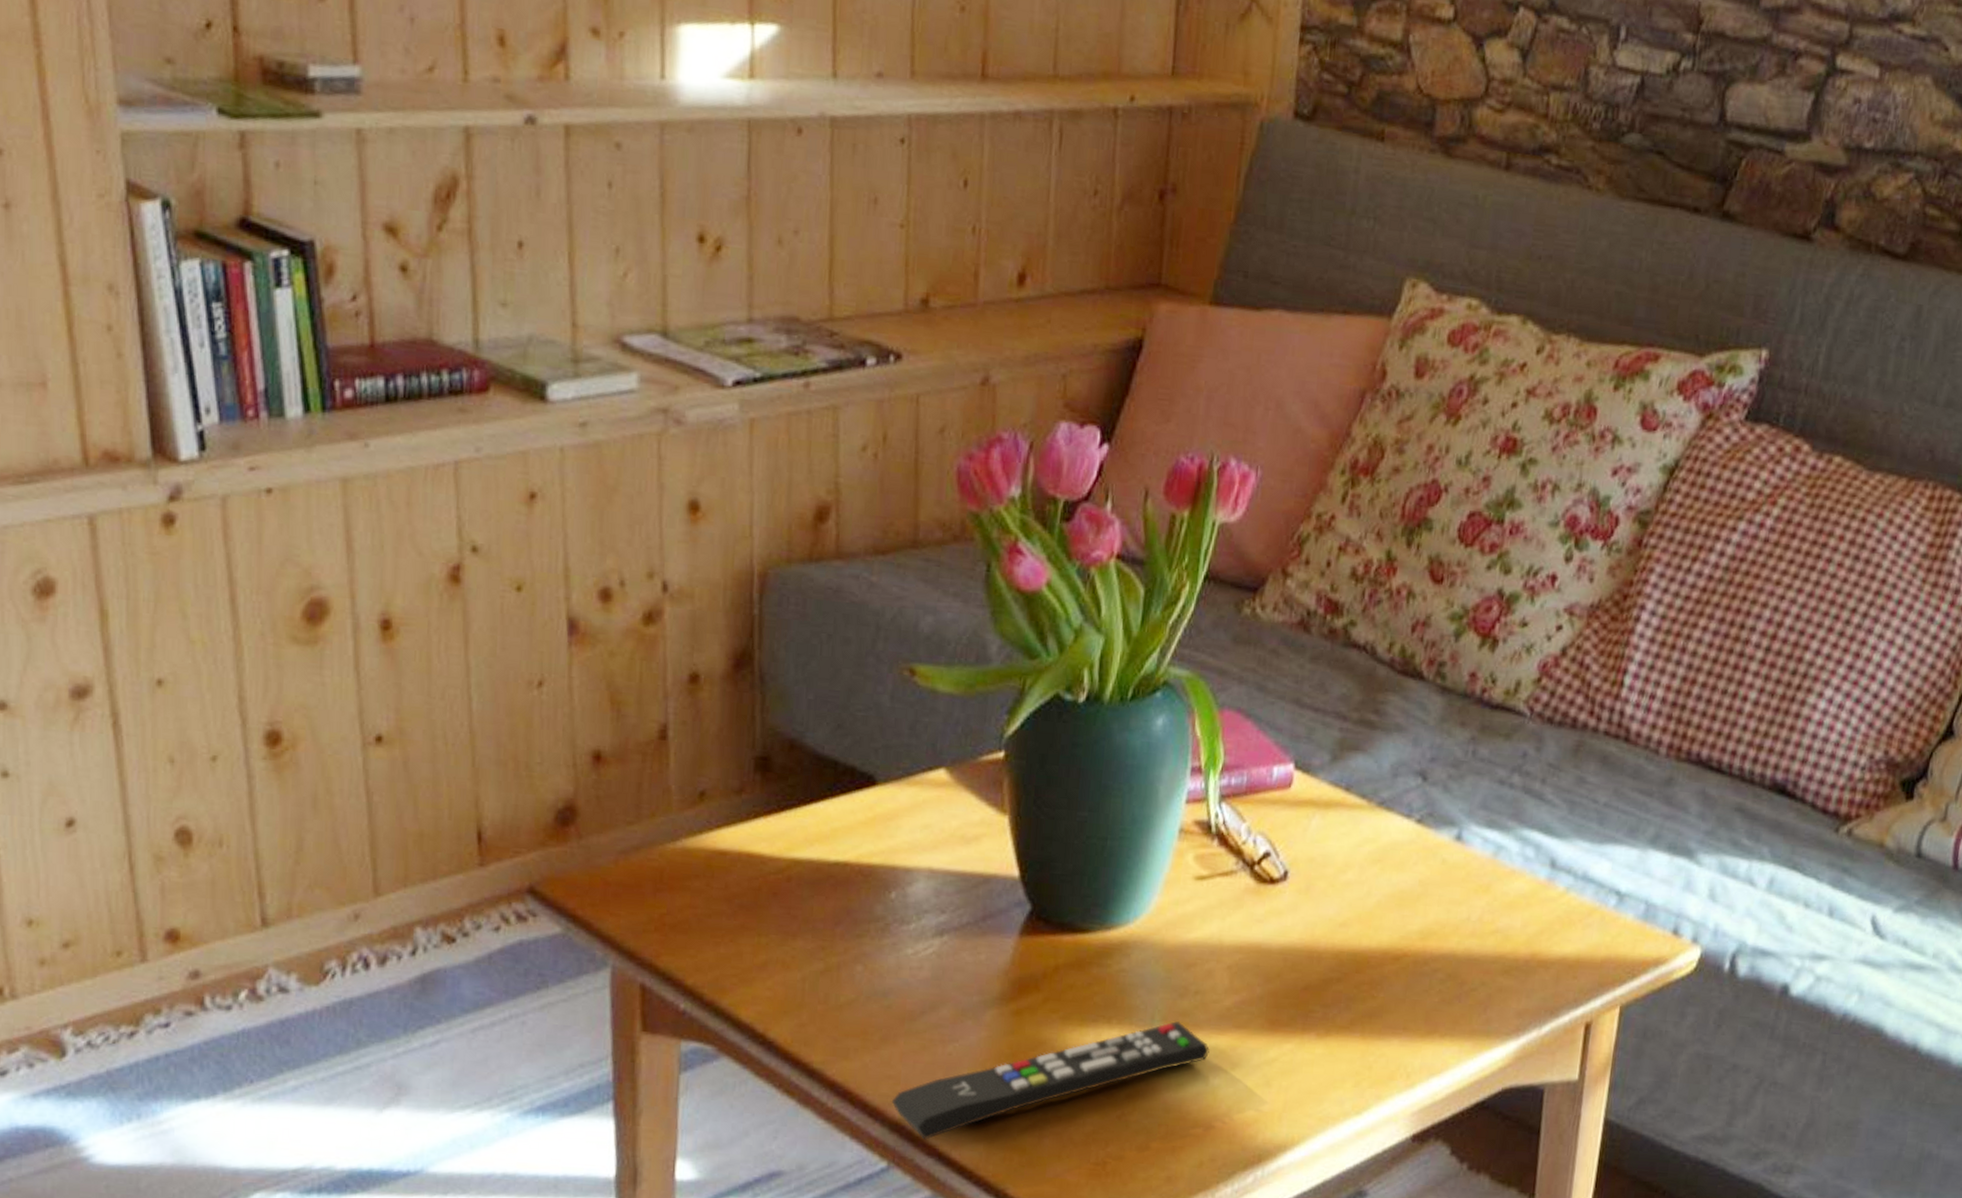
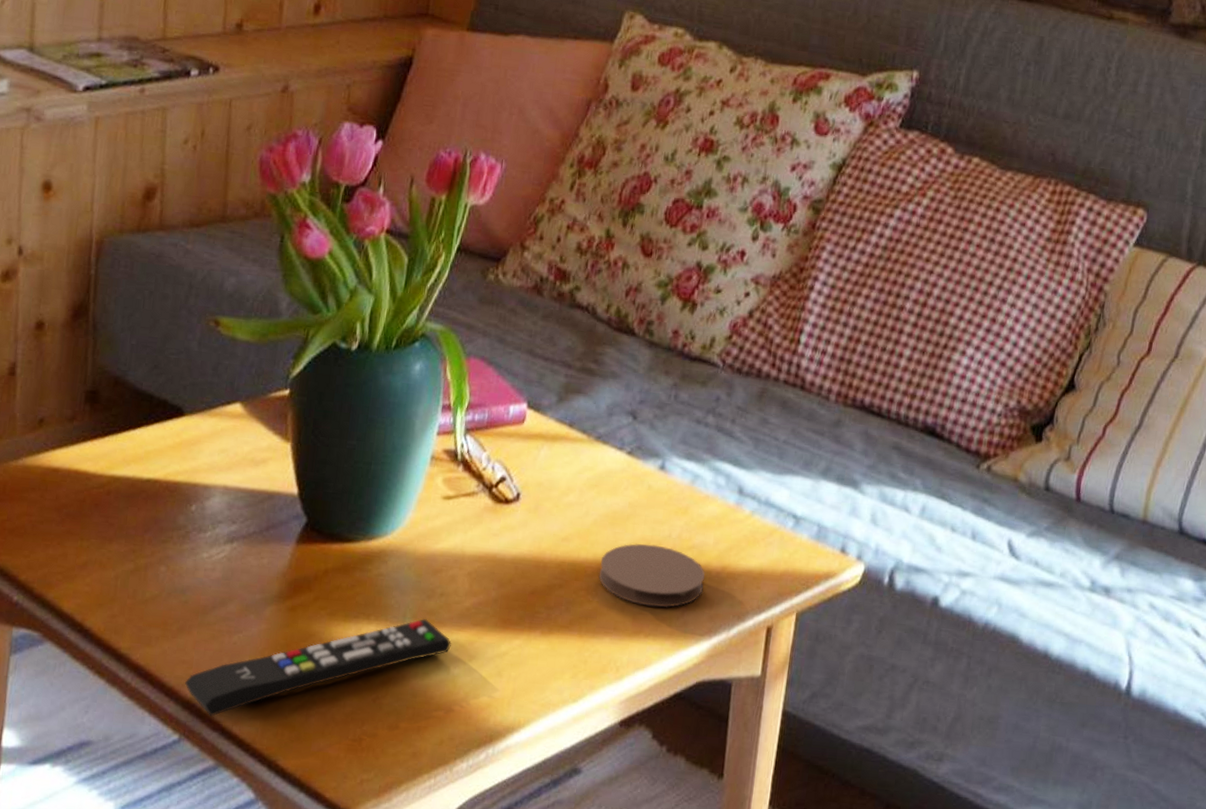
coaster: none [1384,928,1512,1003] -> present [598,543,706,607]

